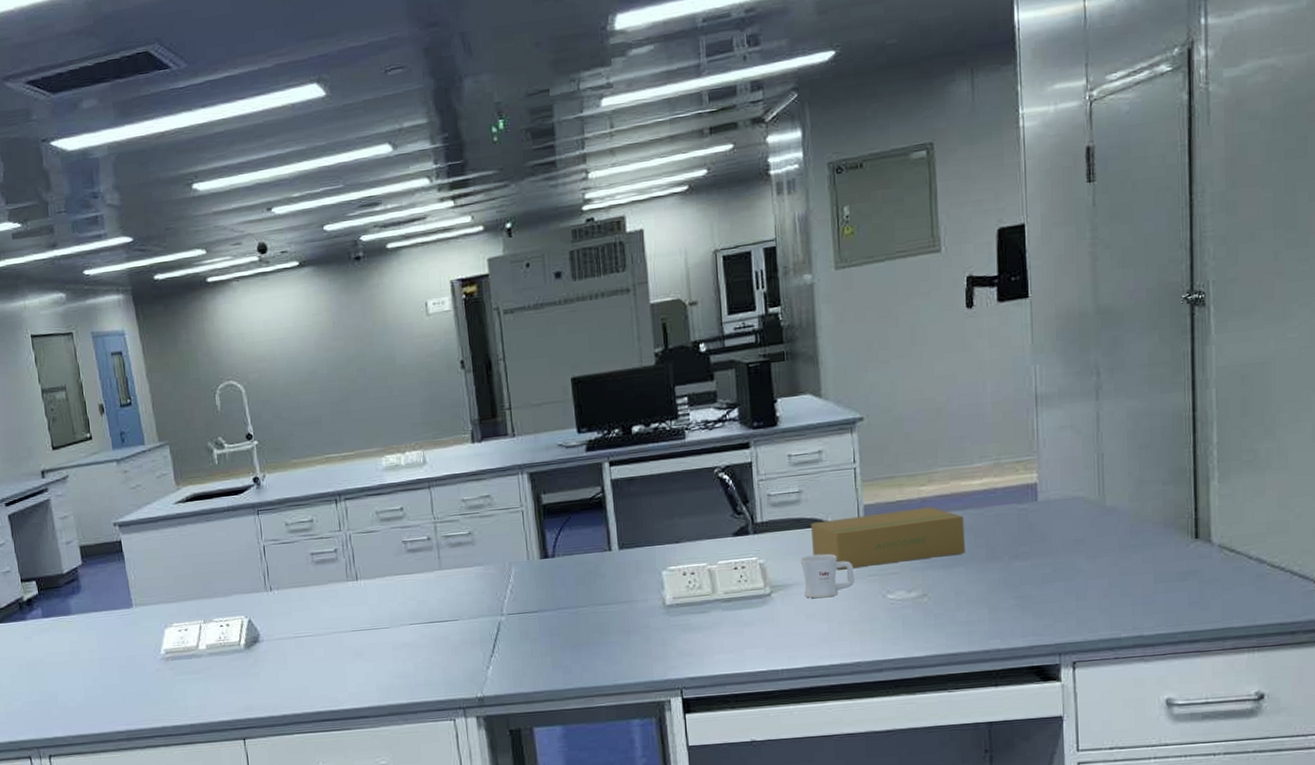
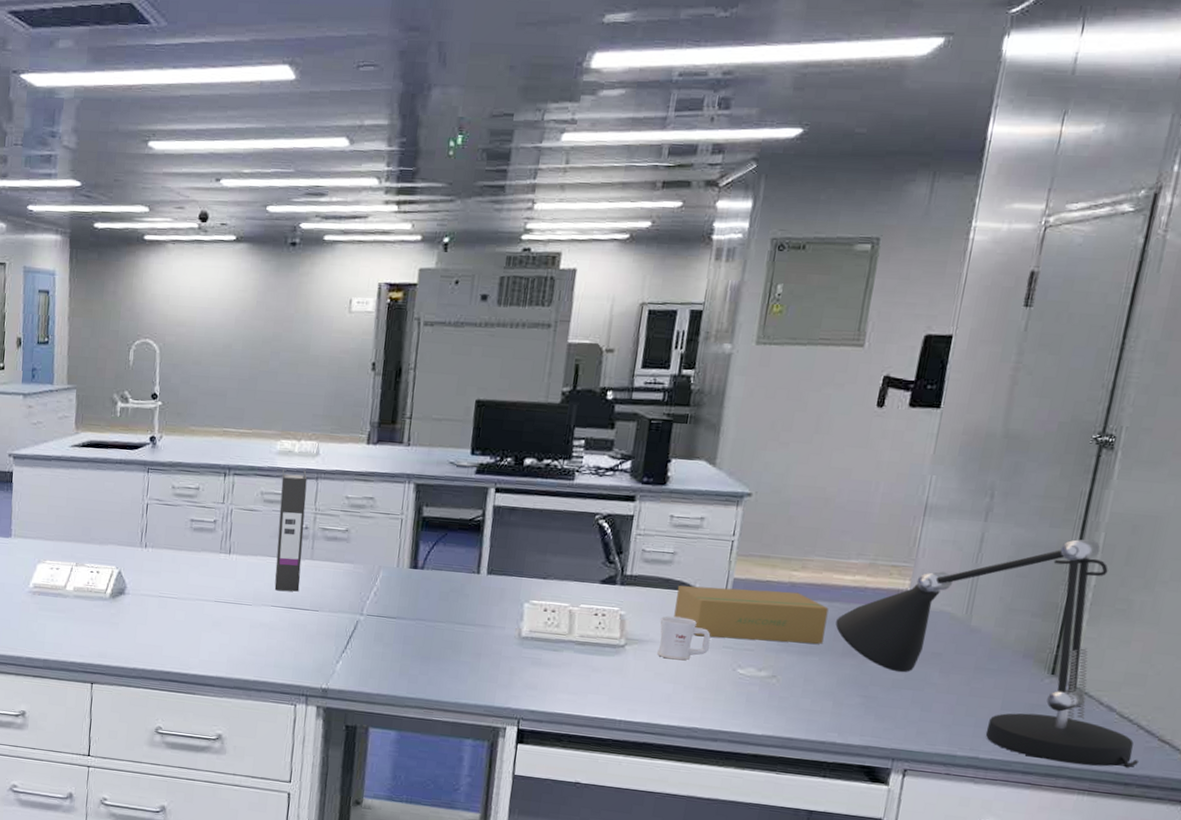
binder: none [393,480,435,608] -> present [274,468,308,592]
desk lamp: none [974,397,1299,625] -> present [835,539,1138,768]

